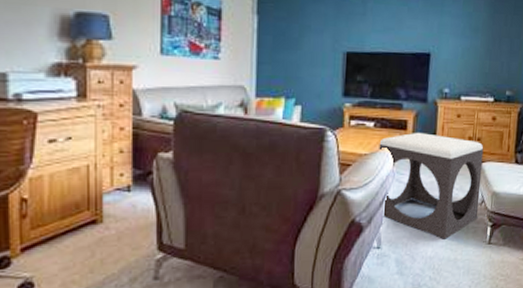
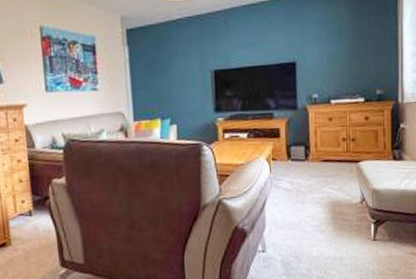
footstool: present [379,132,484,239] -> none [254,138,360,239]

